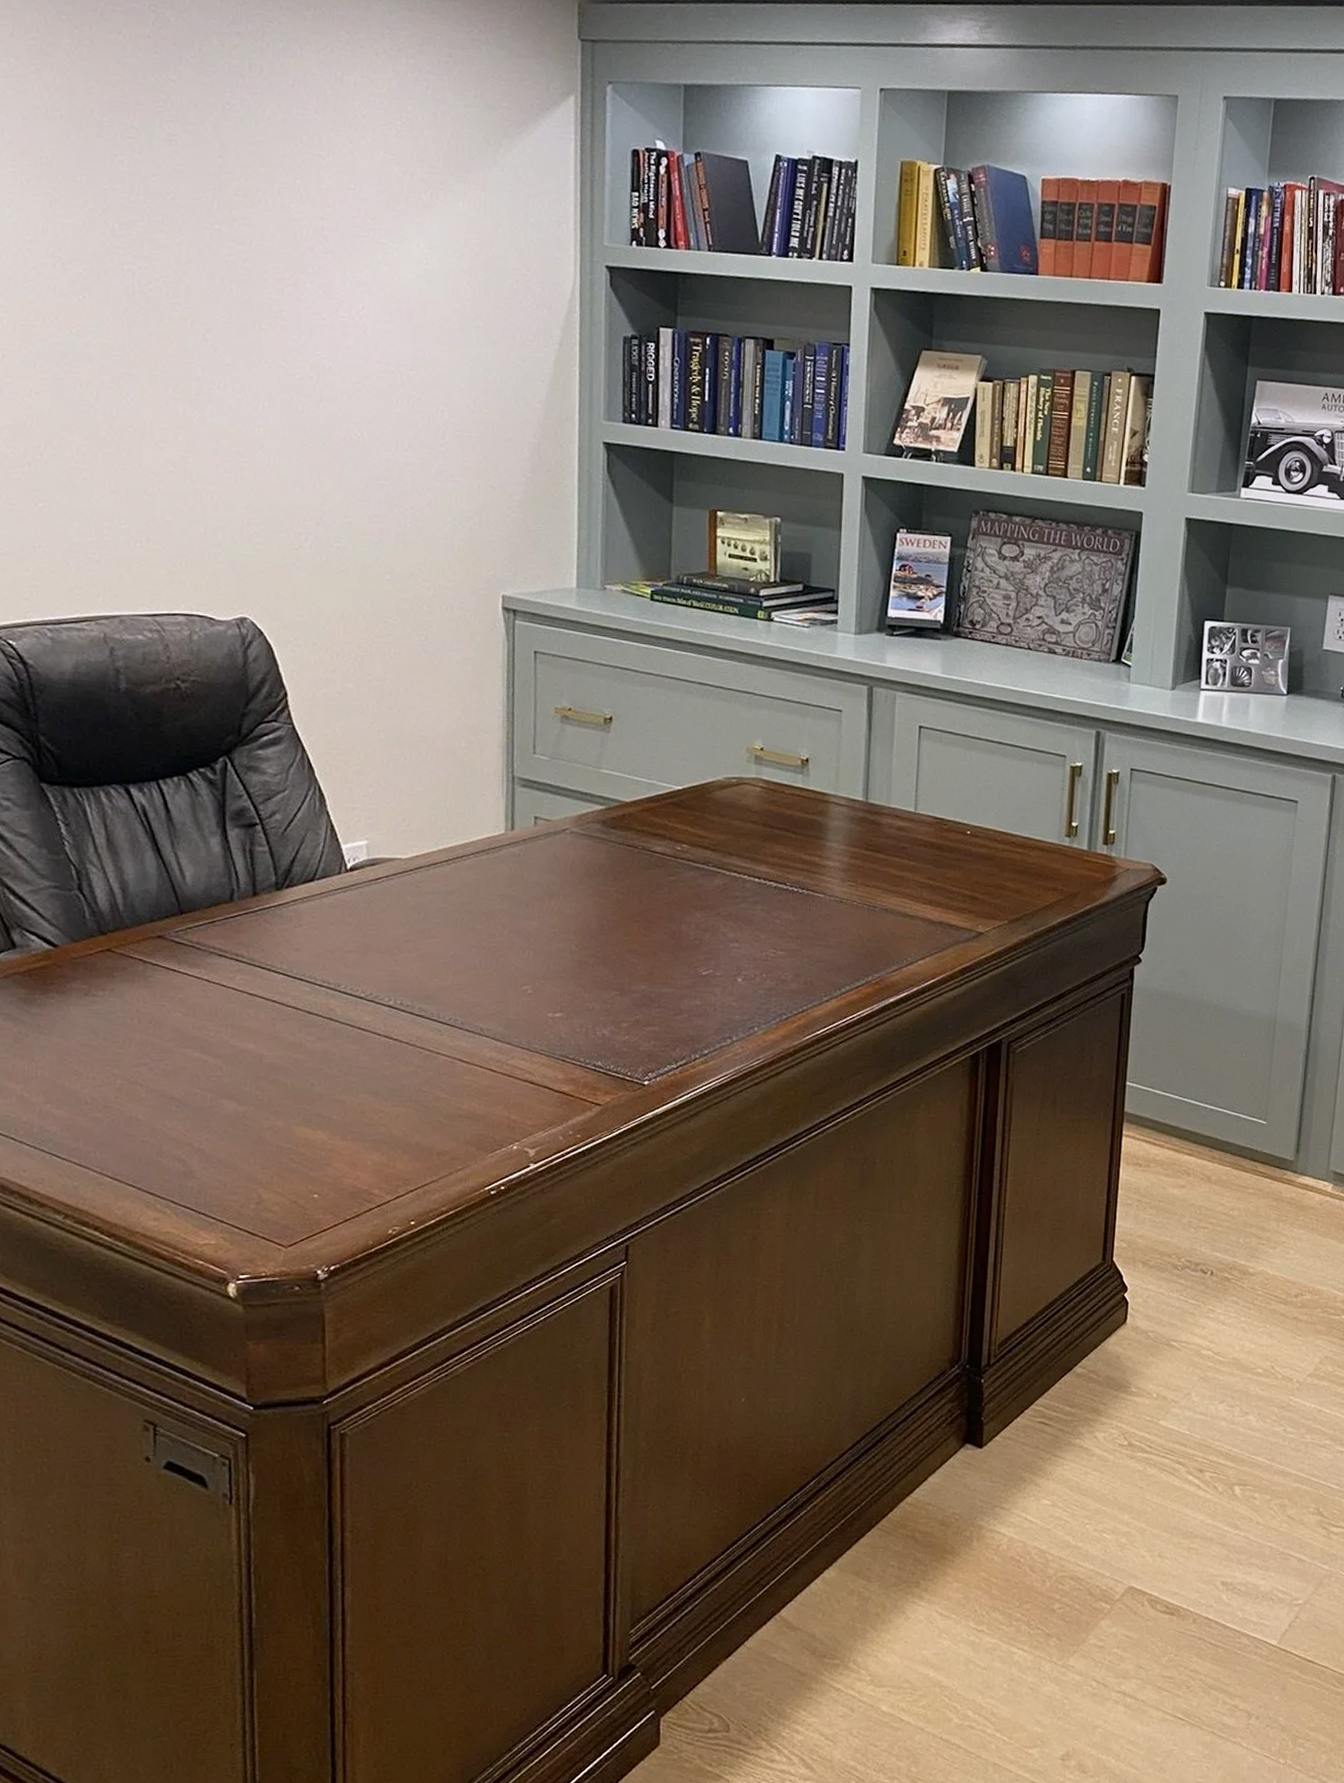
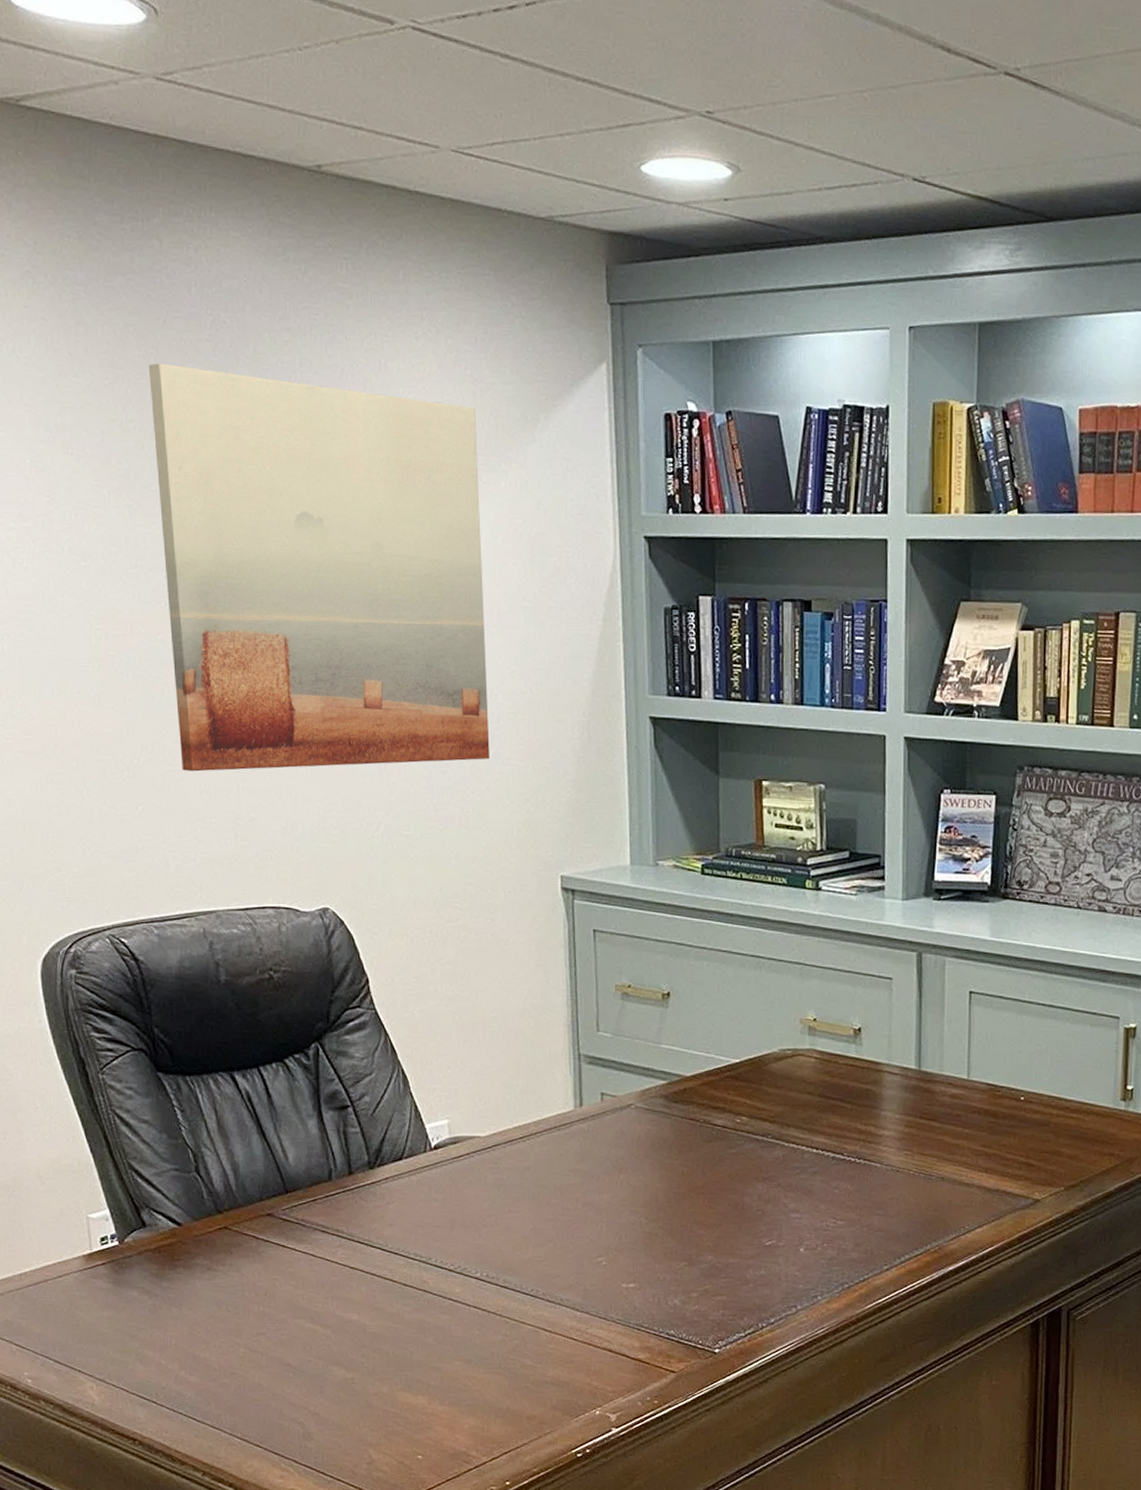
wall art: none [81,54,436,475] -> present [148,363,490,772]

